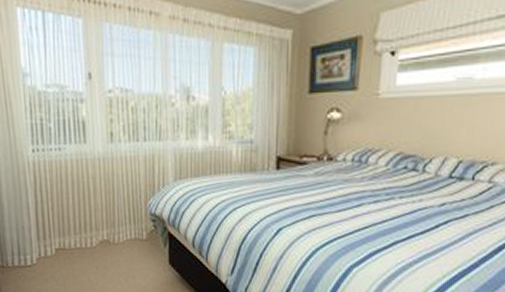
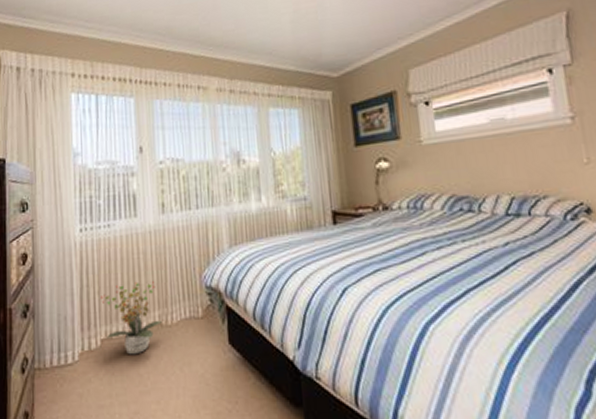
potted plant: none [53,202,110,265] -> present [99,281,162,355]

